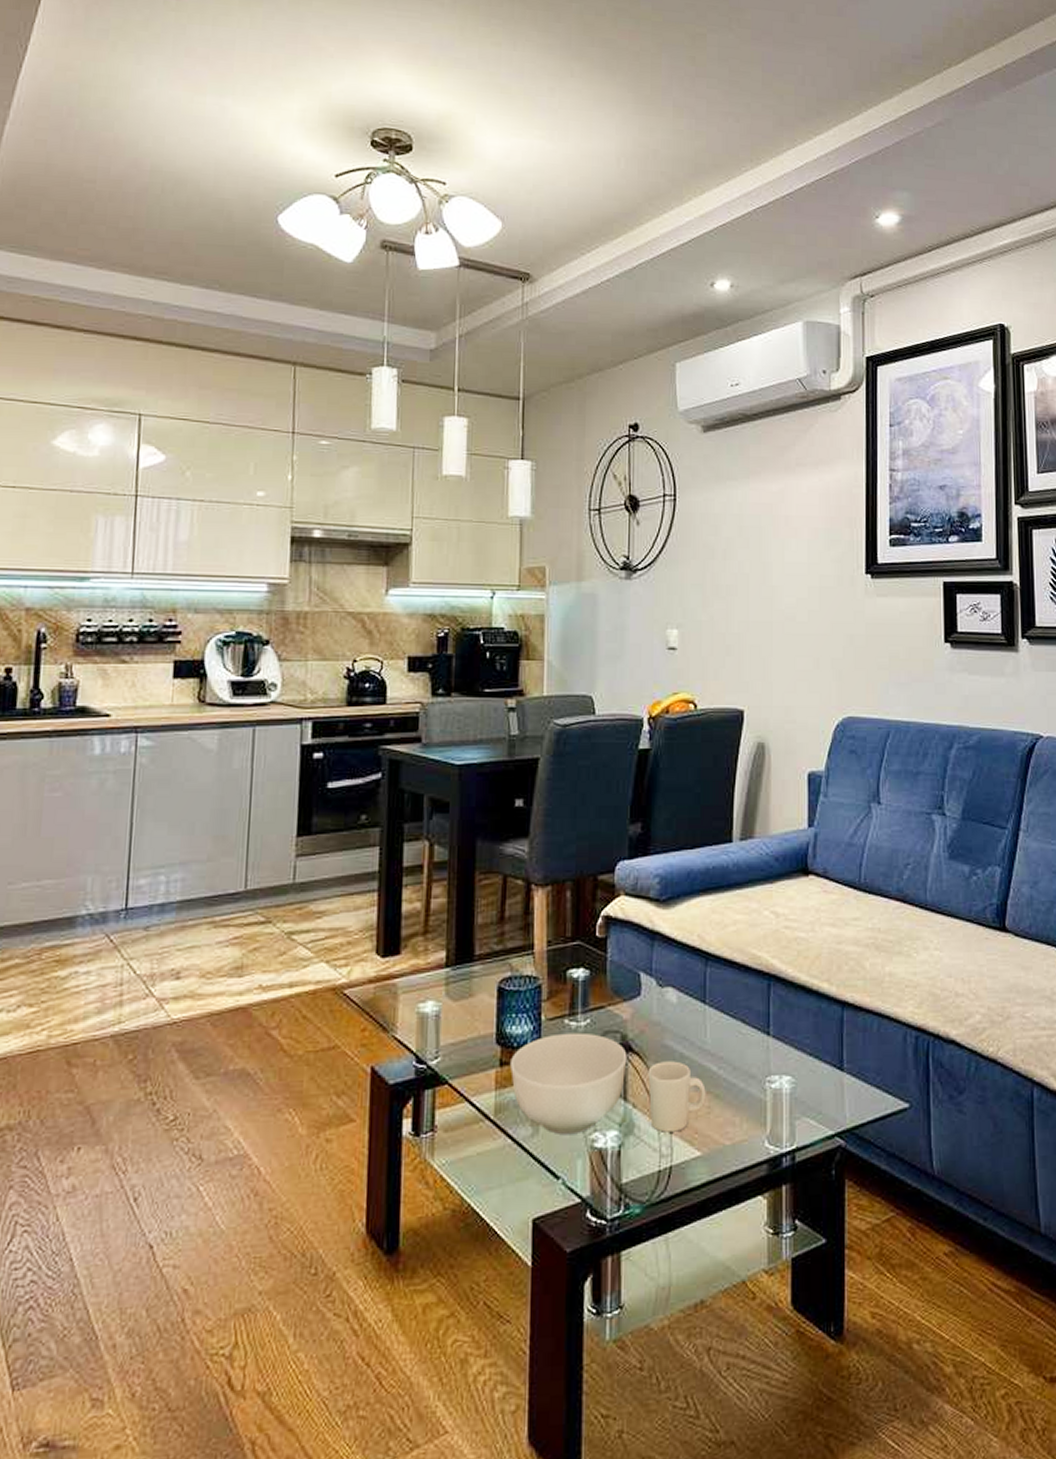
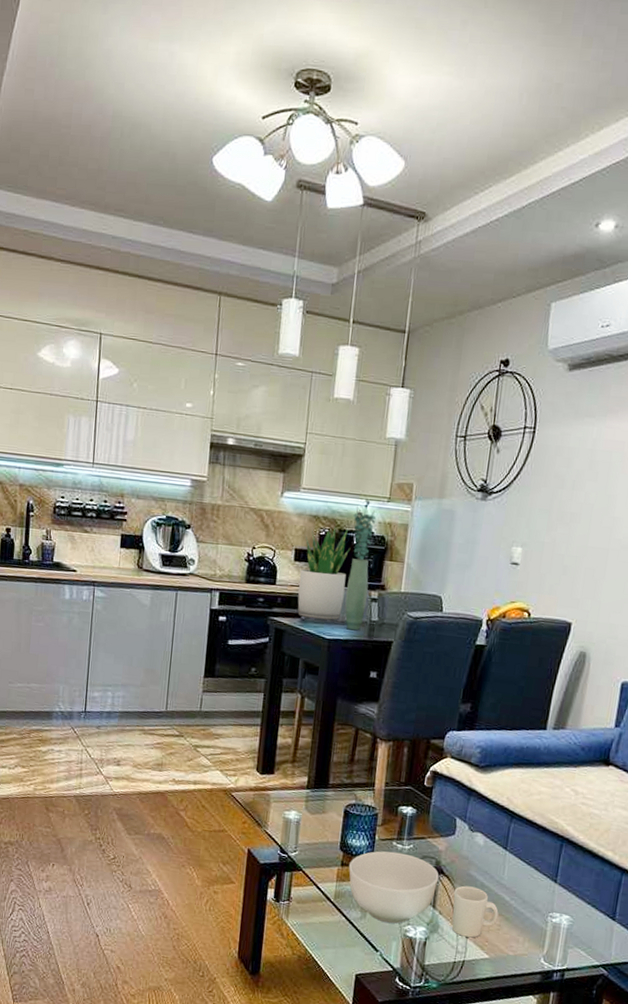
planter: none [415,625,478,741] -> present [297,527,351,620]
vase: none [476,599,506,750] -> present [345,507,376,631]

